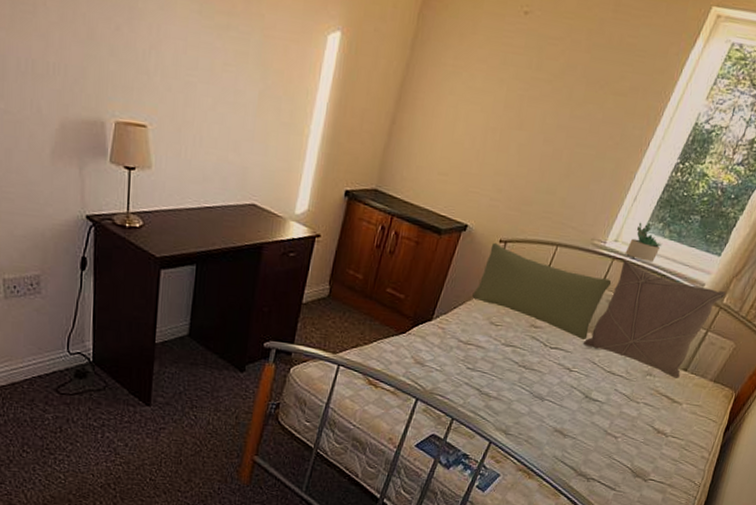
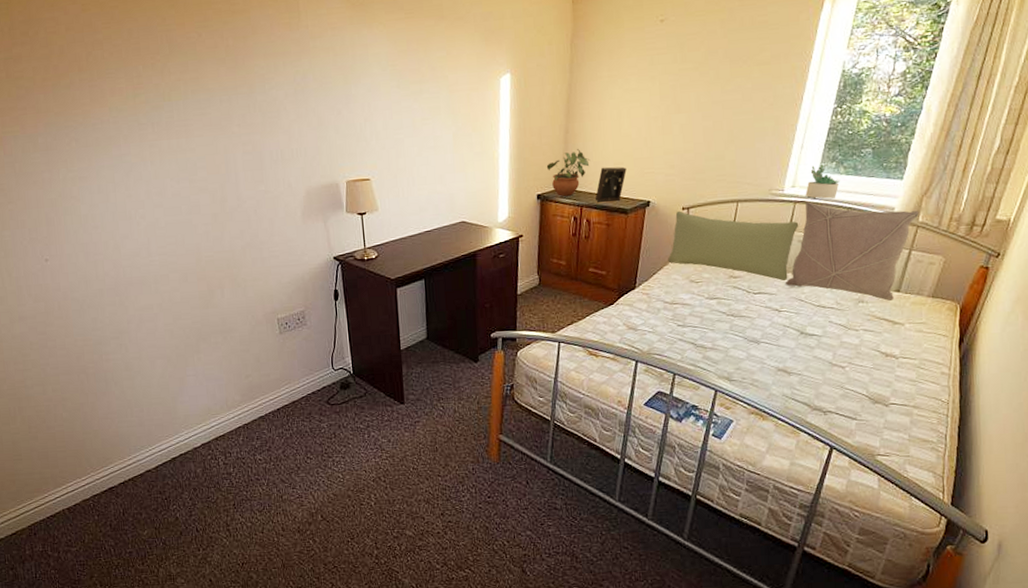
potted plant: none [362,146,413,200] -> present [546,149,591,196]
picture frame: none [409,174,451,217] -> present [595,166,627,202]

